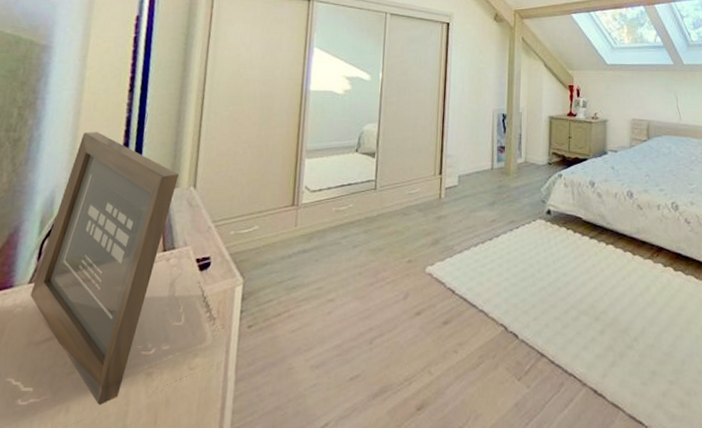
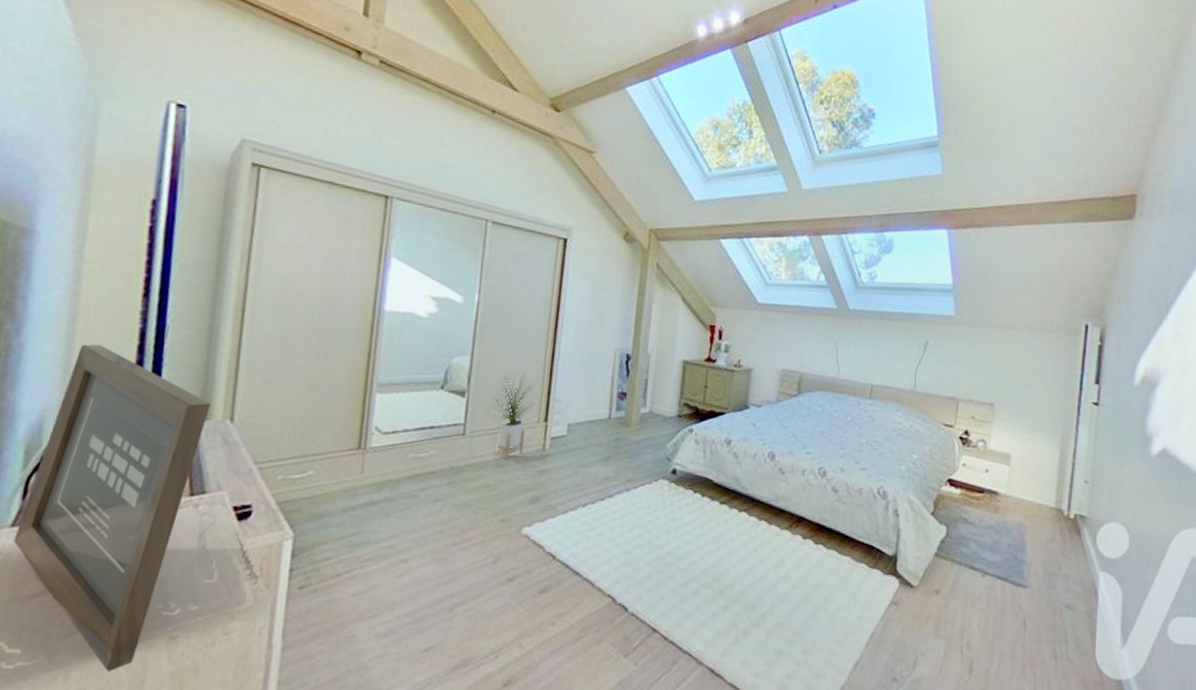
house plant: none [398,136,434,208] -> present [494,374,539,459]

